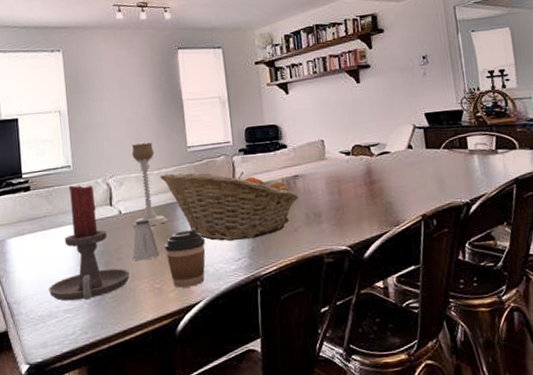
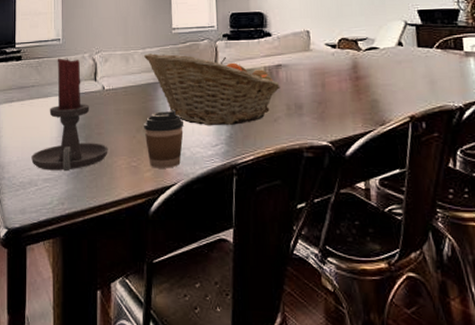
candle holder: present [132,142,167,227] -> none [114,22,148,103]
saltshaker: present [132,219,159,261] -> none [111,97,138,137]

